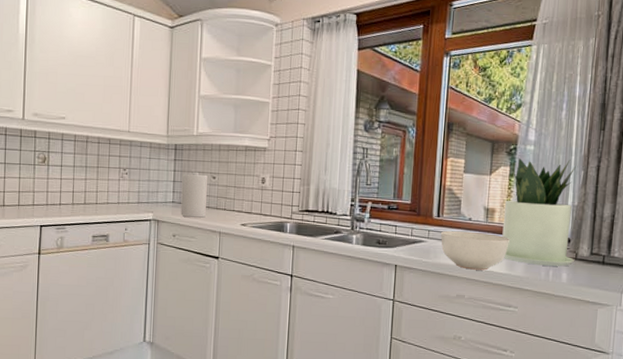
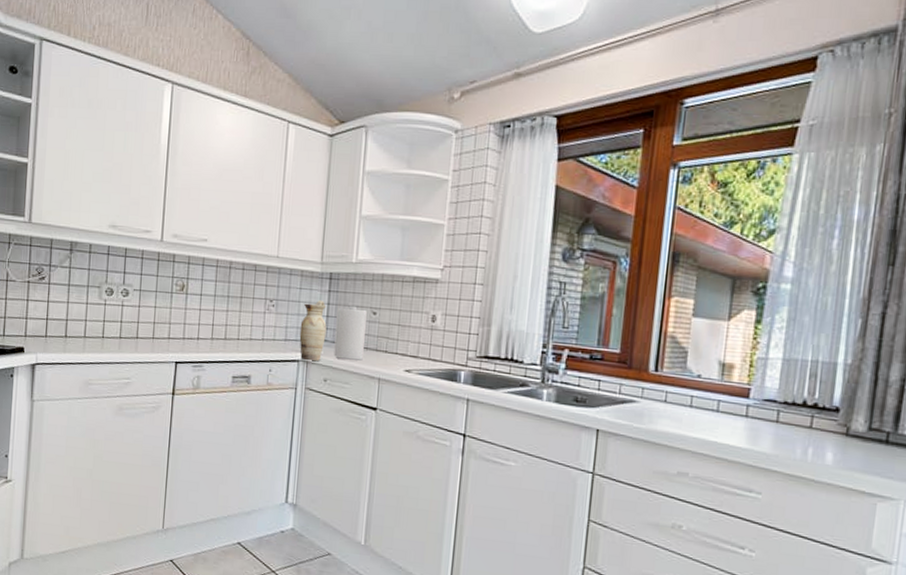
ceramic jug: none [150,168,174,220] -> present [299,300,327,362]
bowl: present [440,230,510,271] -> none [658,389,753,443]
planter: present [502,158,576,267] -> none [742,300,850,444]

